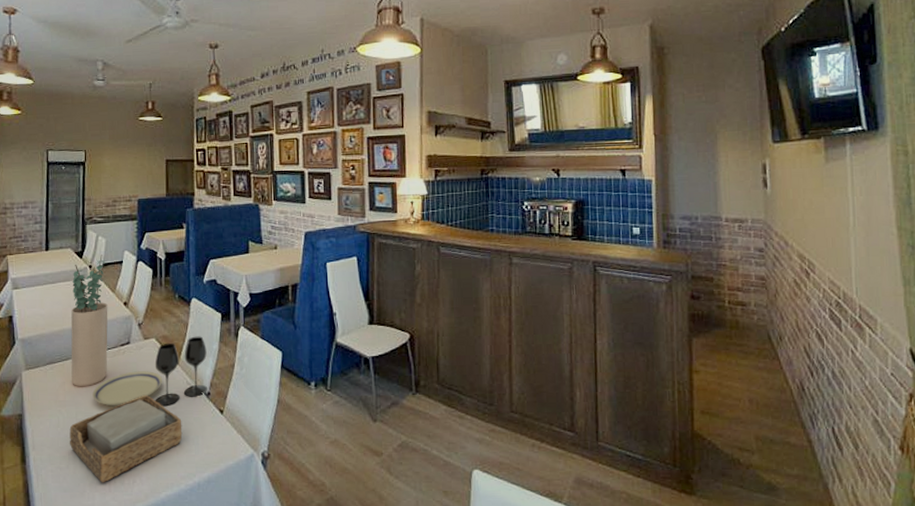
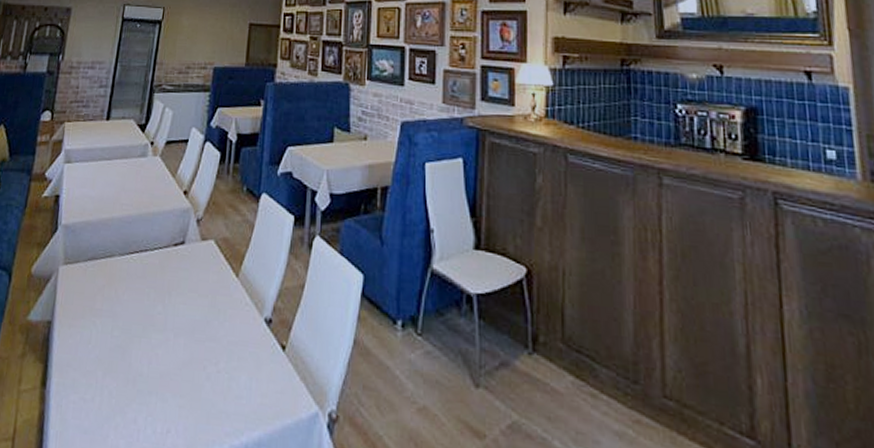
napkin holder: present [69,394,183,483] -> none [98,312,235,428]
vase: present [70,255,108,387] -> none [112,130,169,295]
plate: present [92,371,162,406] -> none [134,280,217,325]
wine glass: present [154,336,208,406] -> none [205,242,273,331]

